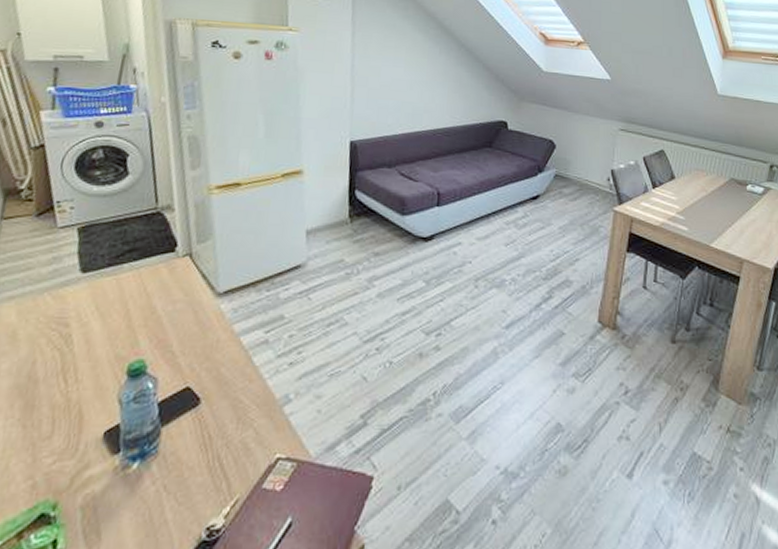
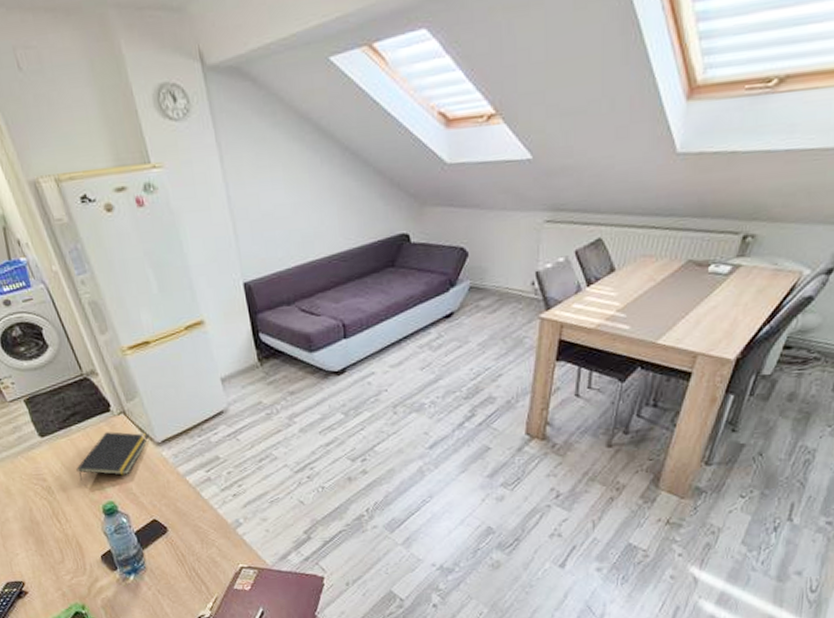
notepad: none [111,275,212,330] -> present [76,432,150,481]

